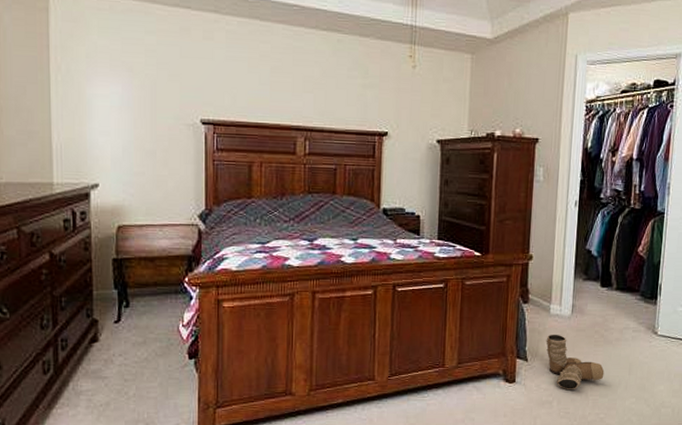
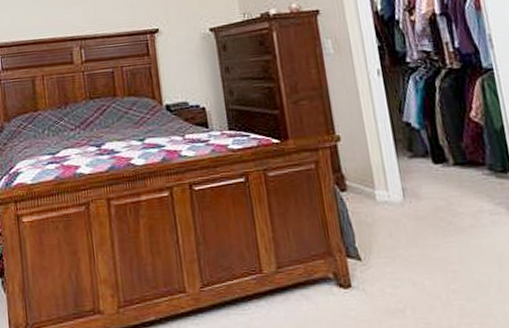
boots: present [546,334,605,389] -> none [378,225,466,293]

